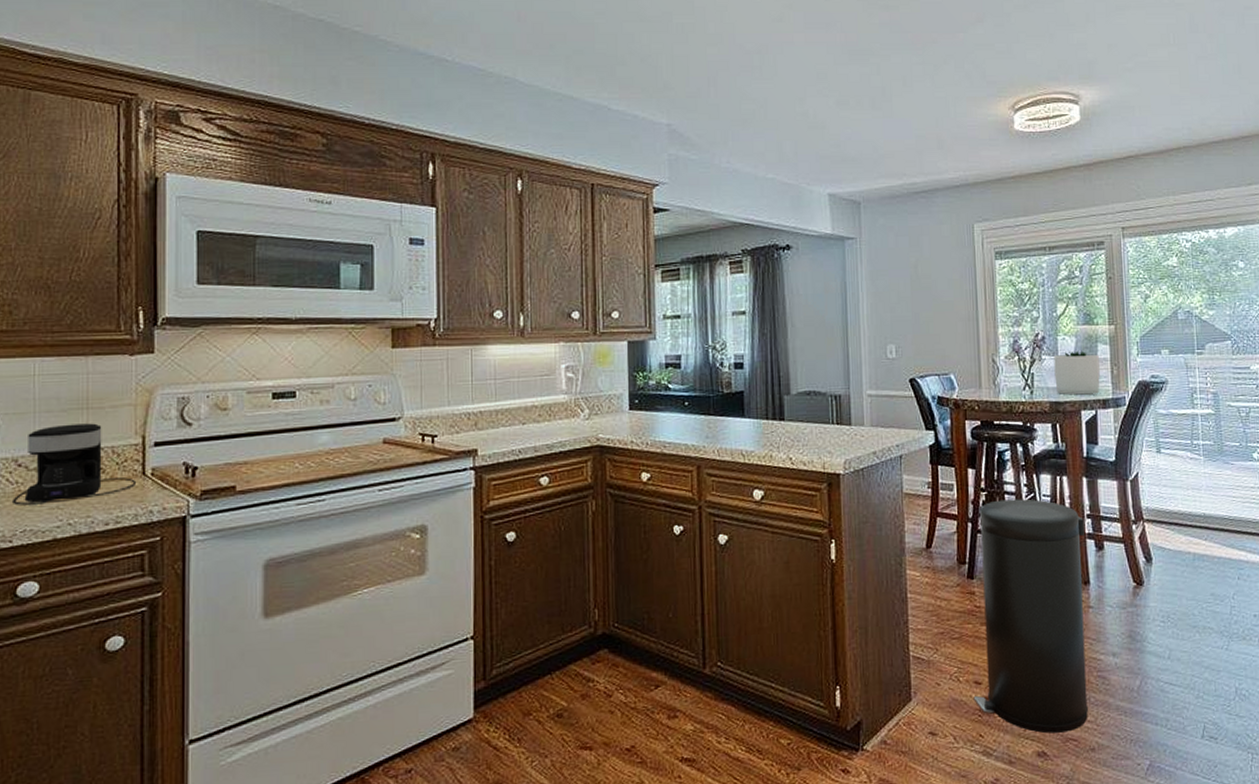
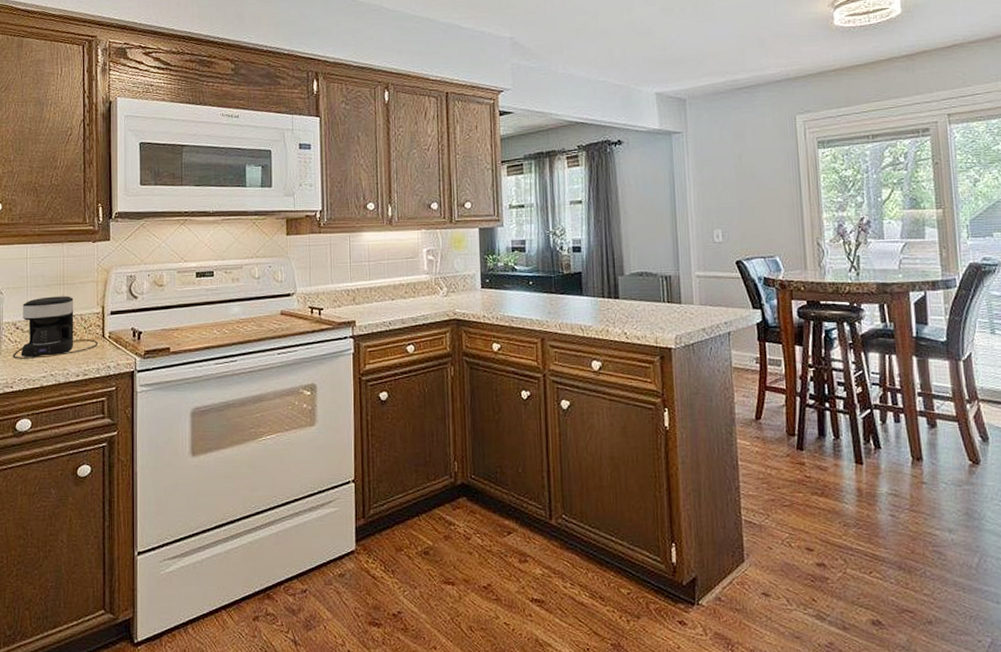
pedal bin: present [973,499,1088,734] -> none [805,376,924,603]
planter: present [1054,351,1100,395] -> none [879,235,929,277]

